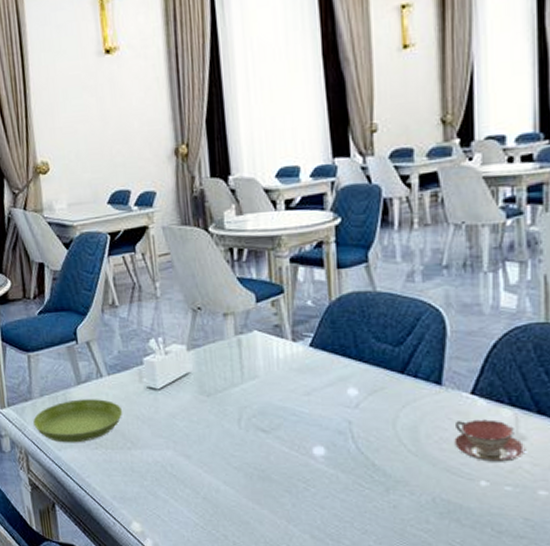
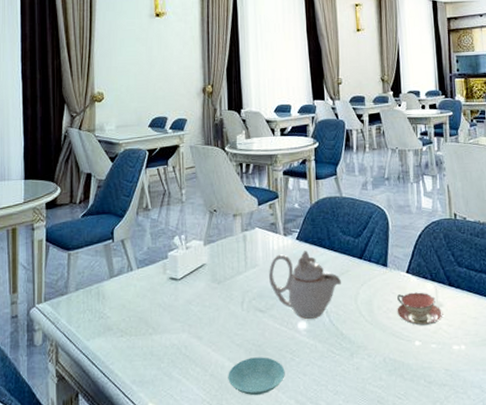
saucer: present [33,399,123,443] -> none [67,290,148,333]
saucer: none [224,483,297,526] -> present [228,357,285,396]
teapot: none [273,360,373,444] -> present [269,250,341,319]

